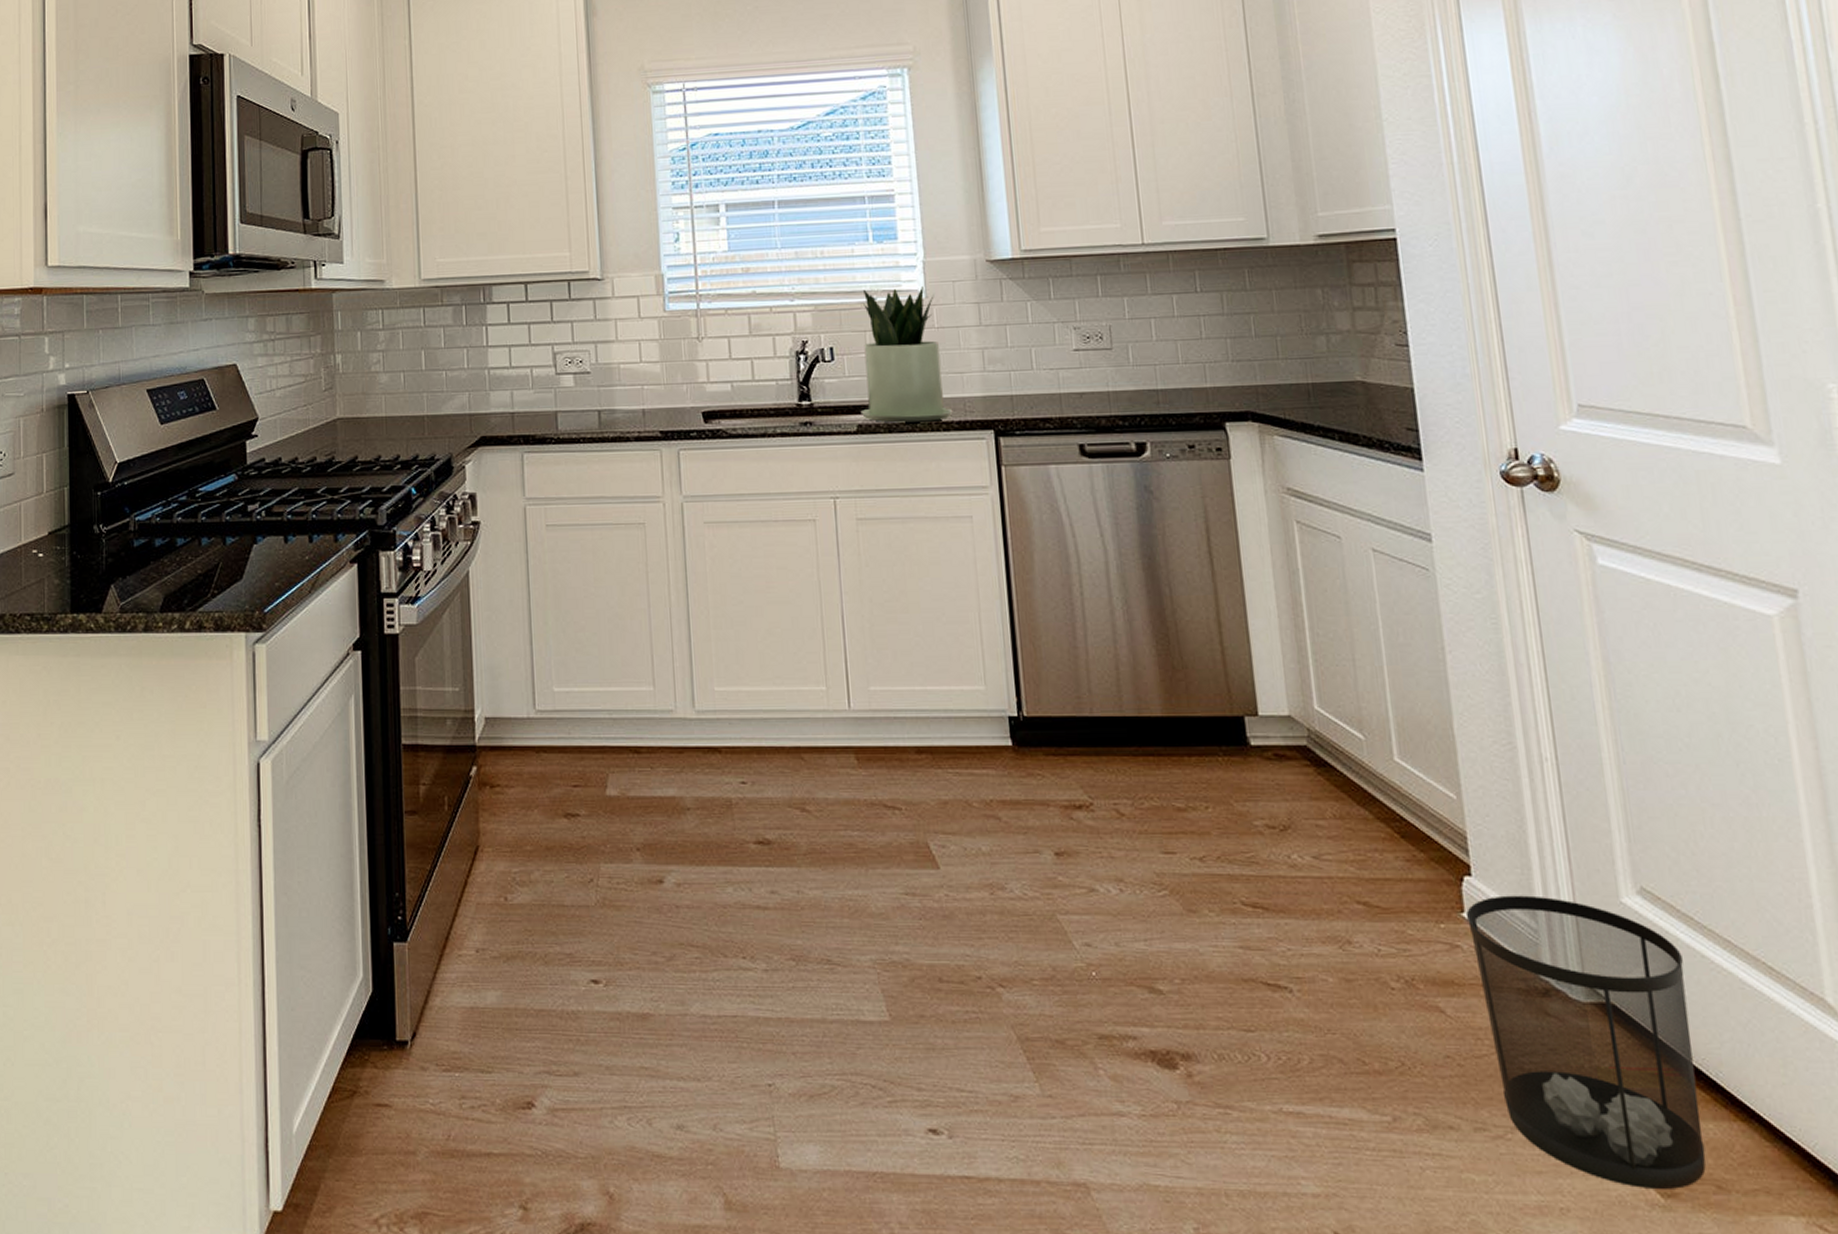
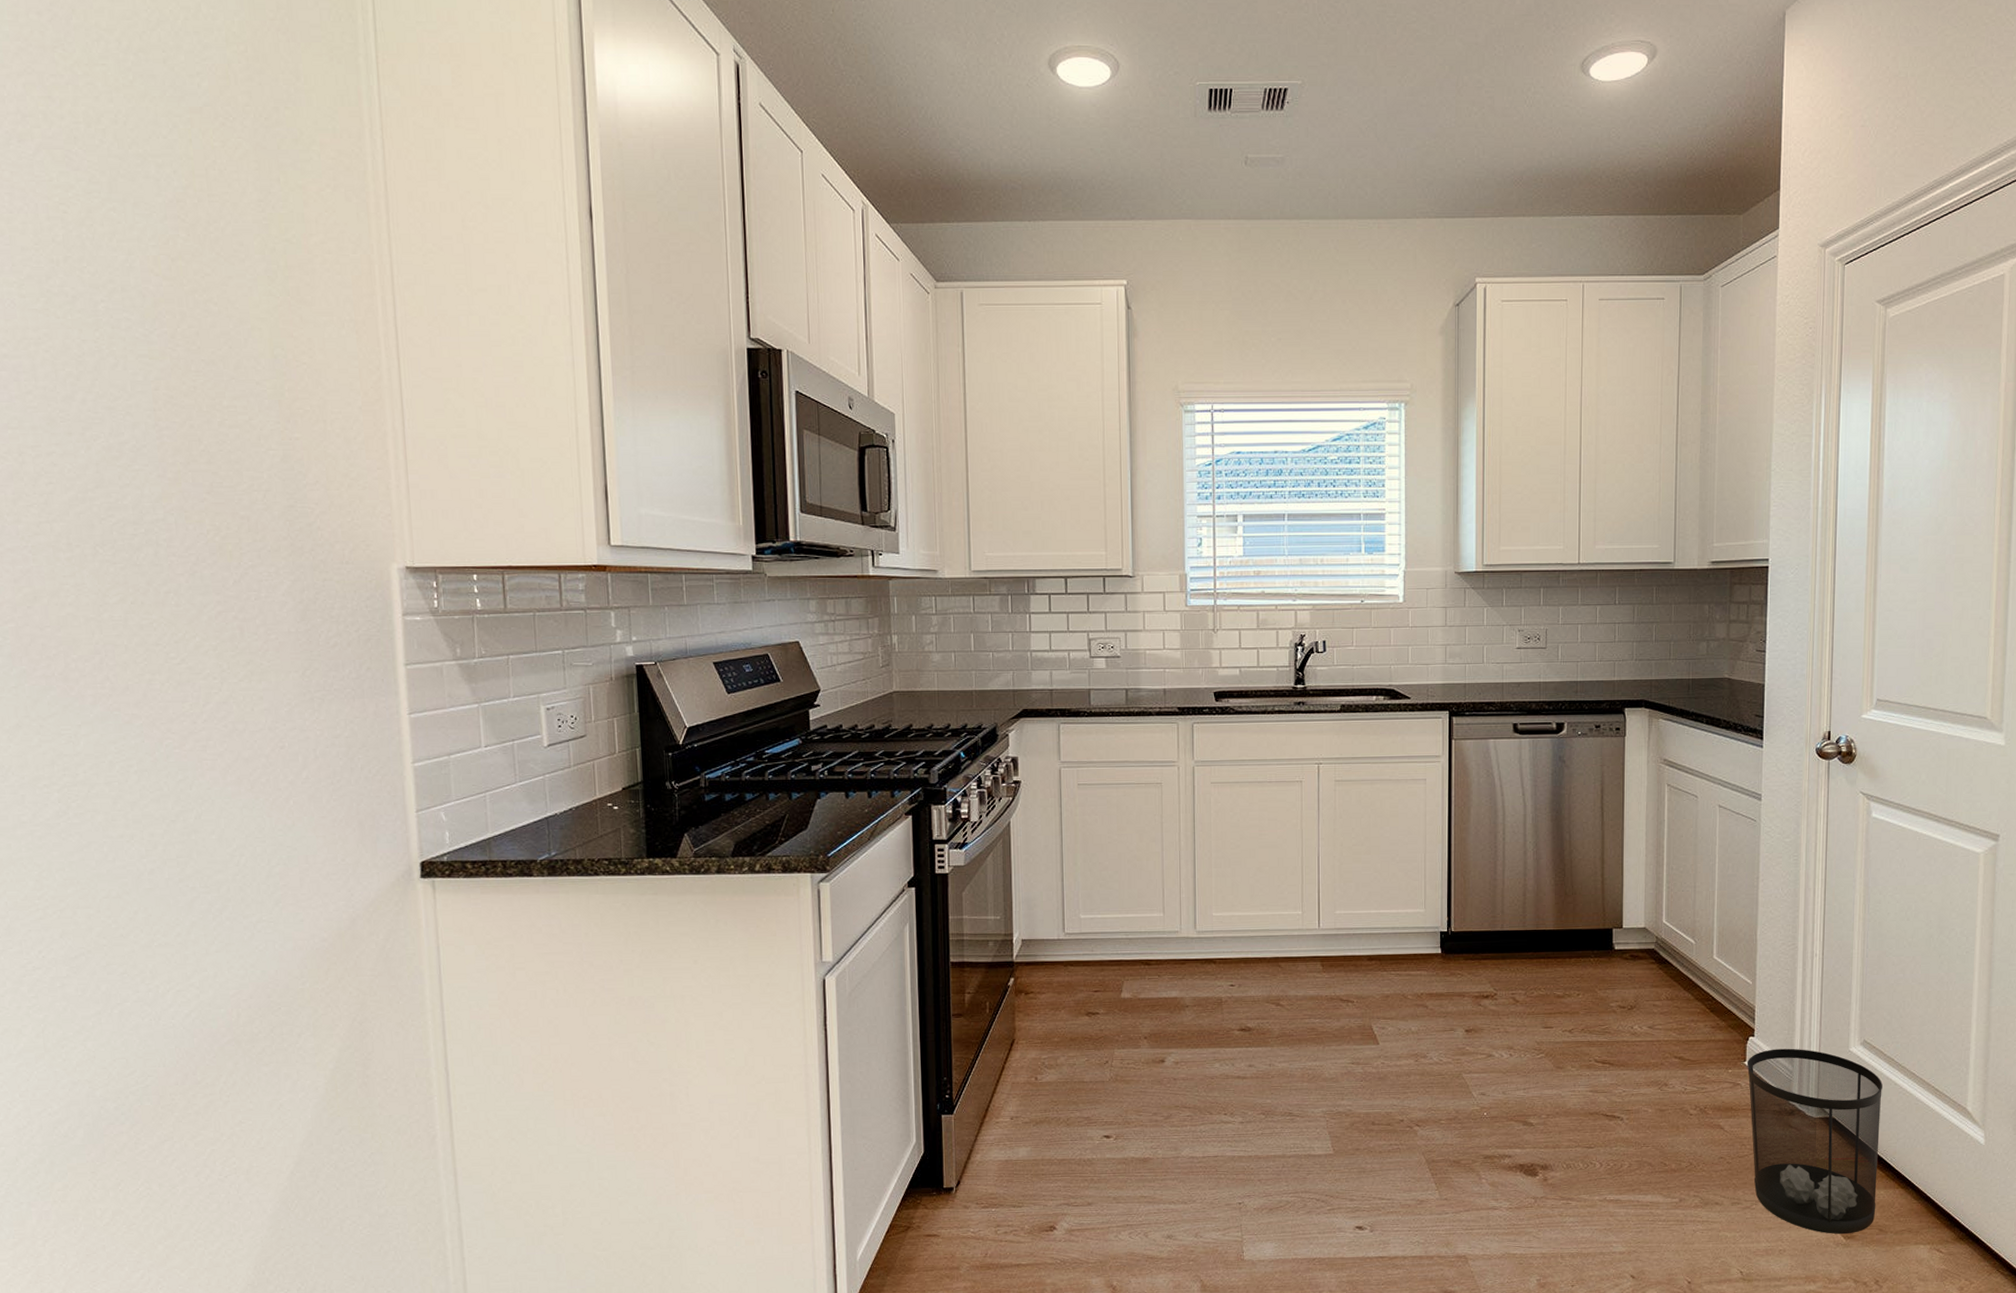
planter: present [860,286,953,423] -> none [1344,592,1418,704]

